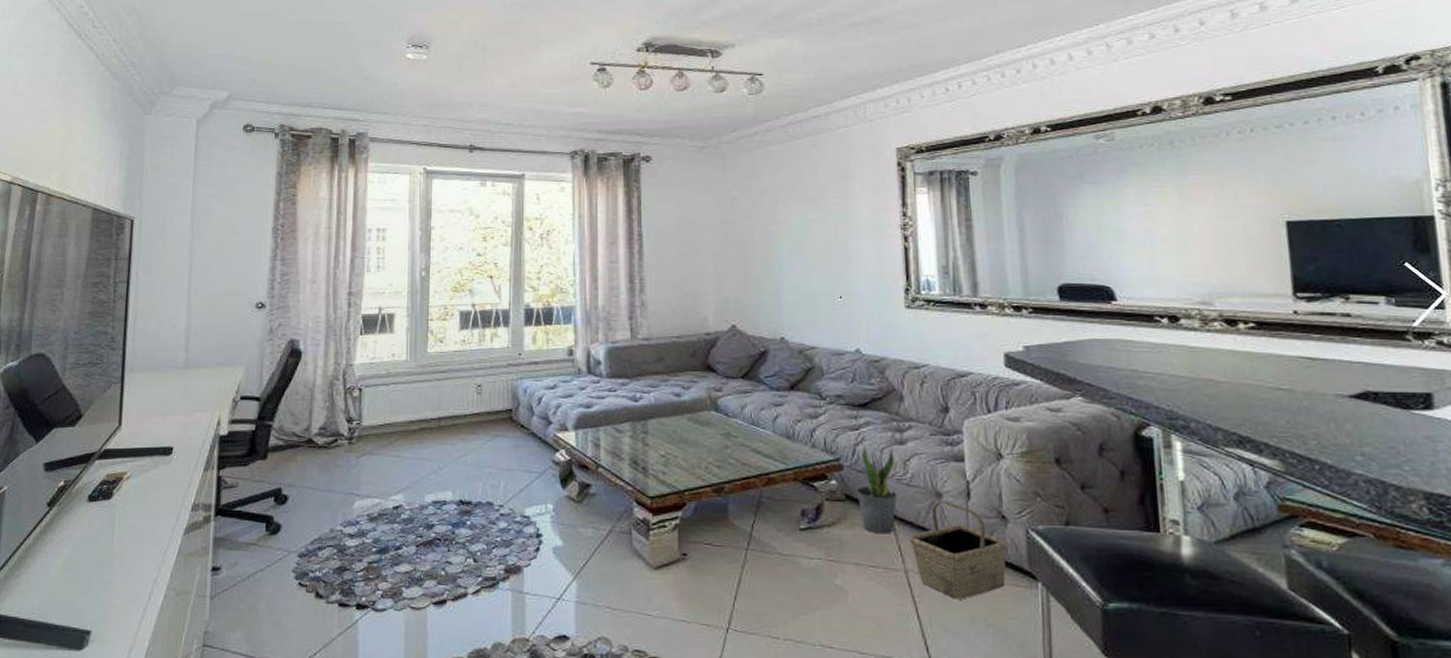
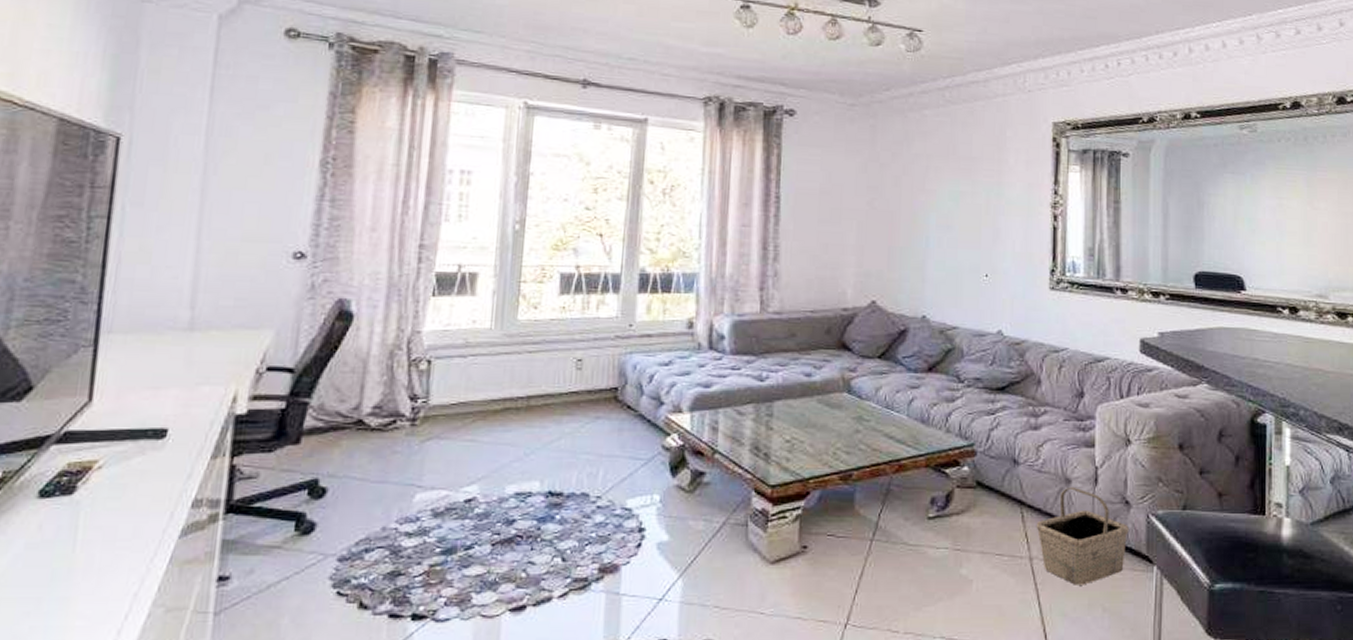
potted plant: present [856,444,898,534] -> none [987,429,1028,521]

